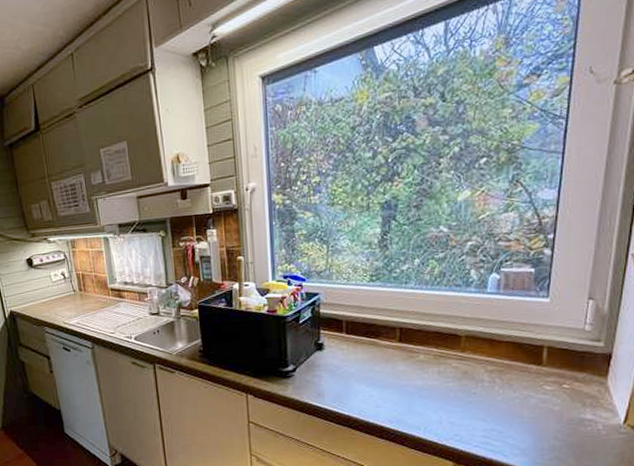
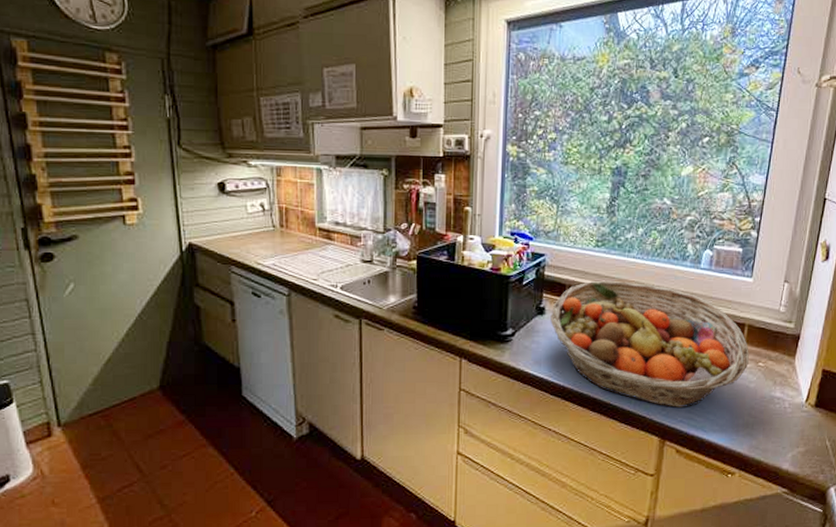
fruit basket: none [330,313,551,433] -> present [550,281,749,408]

